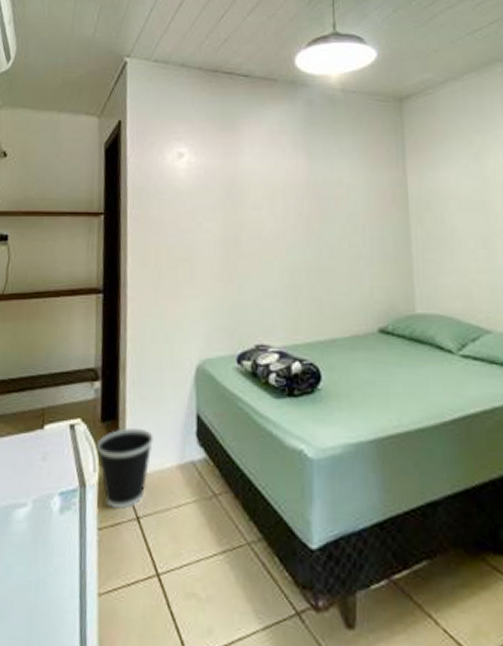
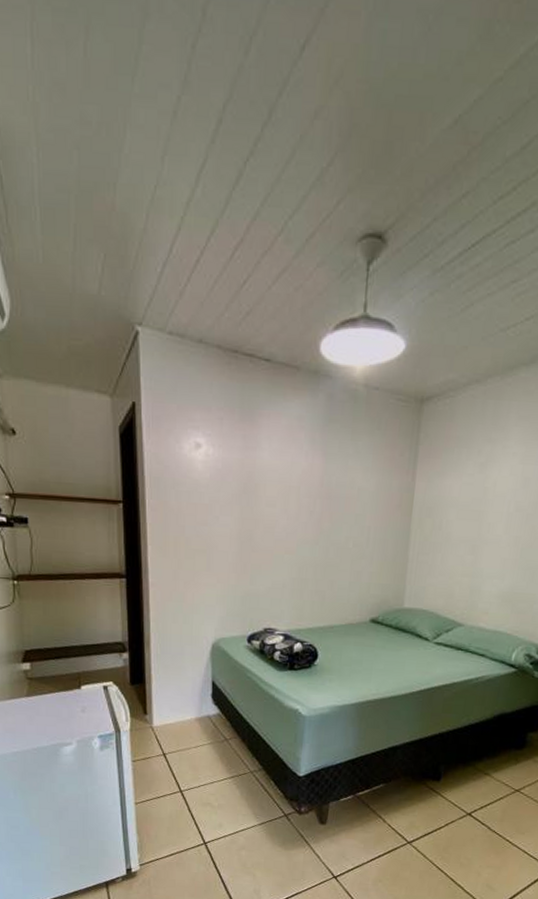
wastebasket: present [96,427,153,510] -> none [127,690,175,749]

